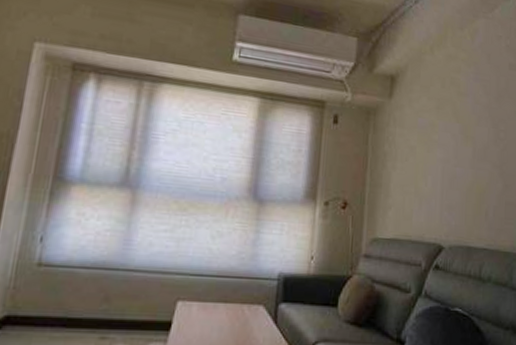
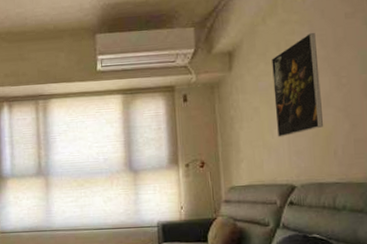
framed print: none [431,75,480,187] -> present [272,32,324,137]

